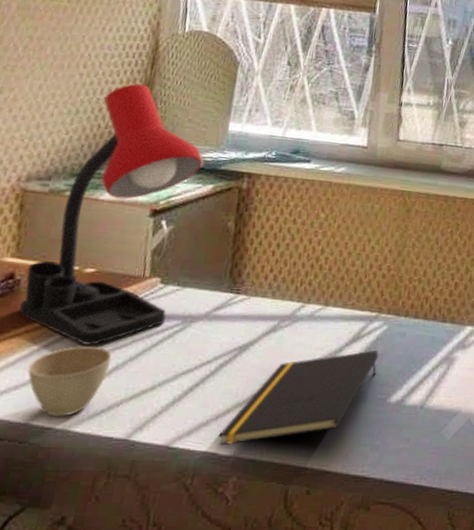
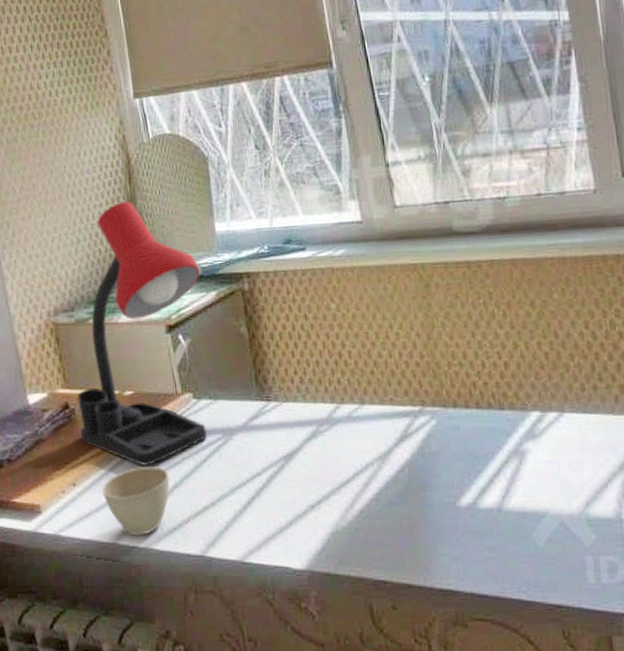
notepad: present [217,350,379,446] -> none [286,449,436,559]

